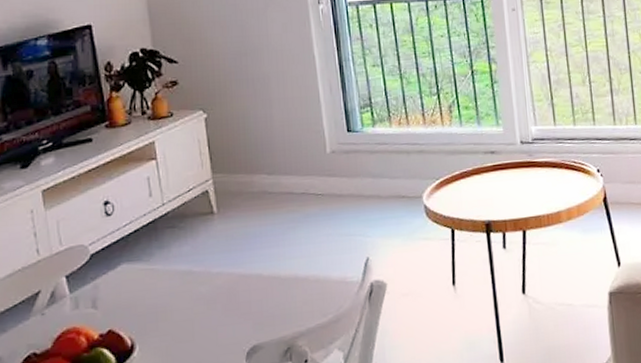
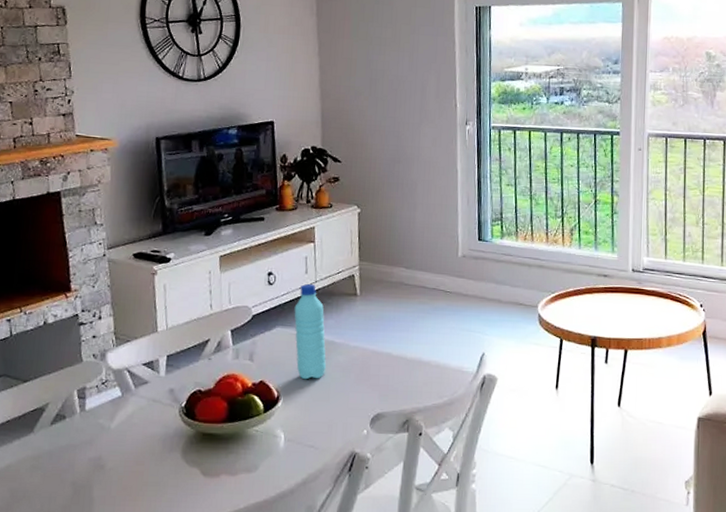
water bottle: none [140,207,186,321] -> present [294,283,326,380]

